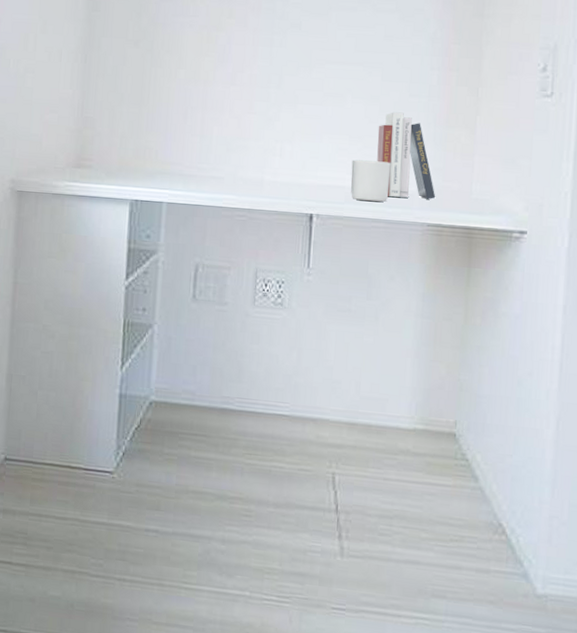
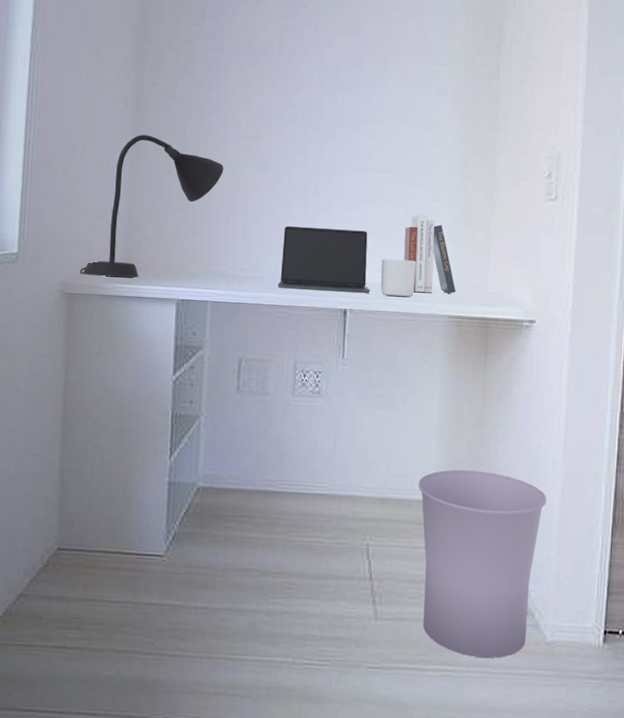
desk lamp: none [31,25,181,176] -> present [80,135,224,278]
laptop: none [237,122,339,198] -> present [277,225,370,294]
waste bin: none [390,395,538,609] -> present [418,469,546,658]

